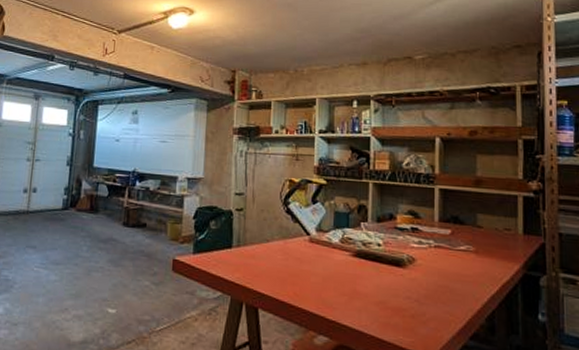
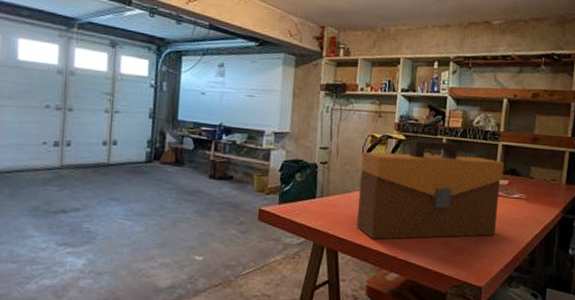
toolbox: none [278,184,445,296] -> present [357,139,505,240]

